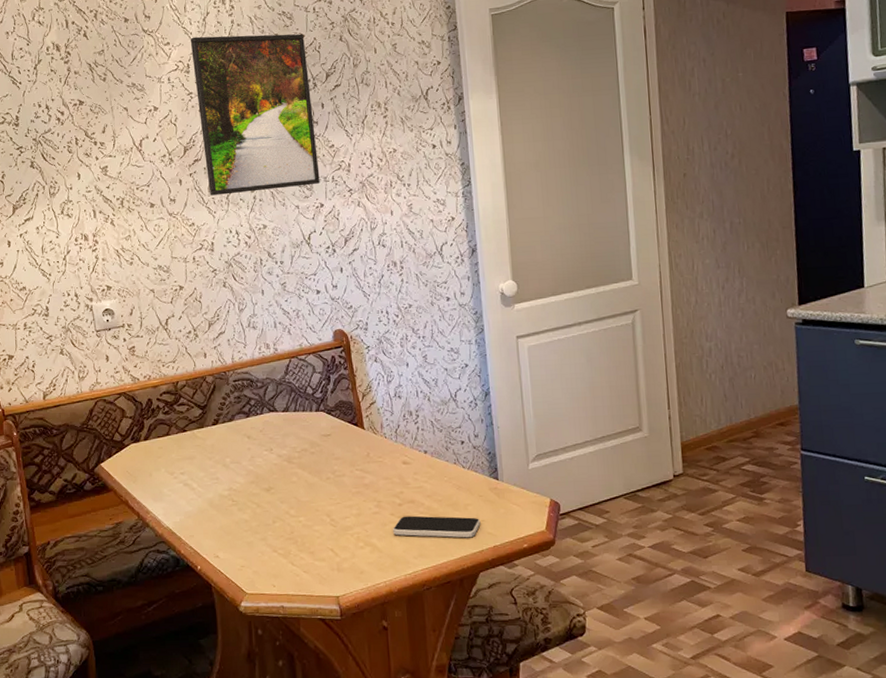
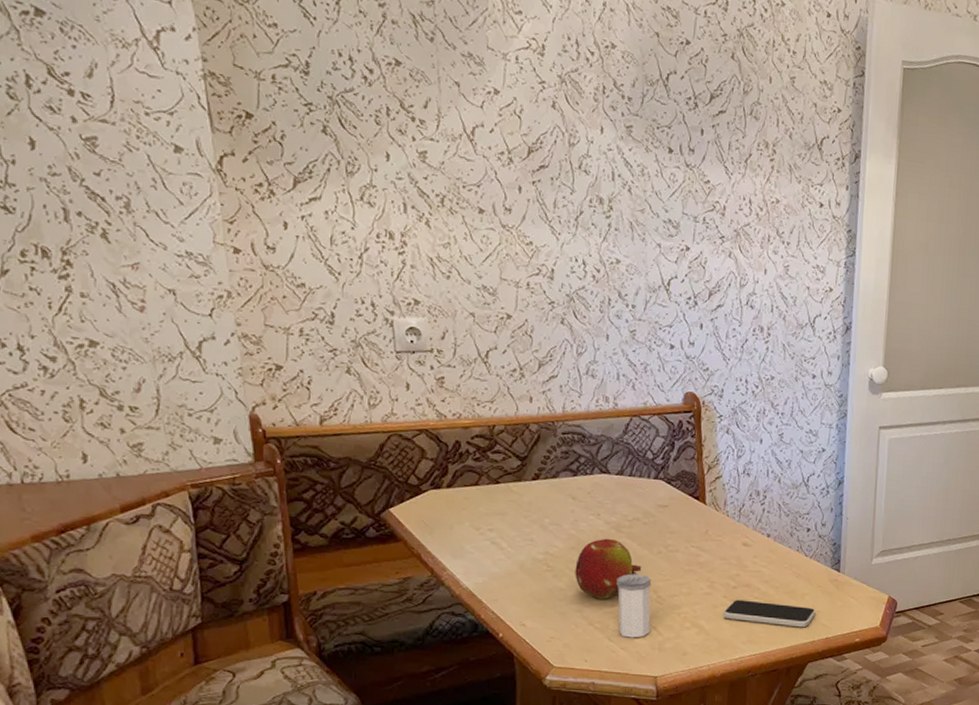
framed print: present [190,34,320,196] -> none [548,11,690,223]
fruit: none [256,470,314,527] -> present [575,538,642,599]
salt shaker: none [293,500,328,561] -> present [616,573,652,638]

